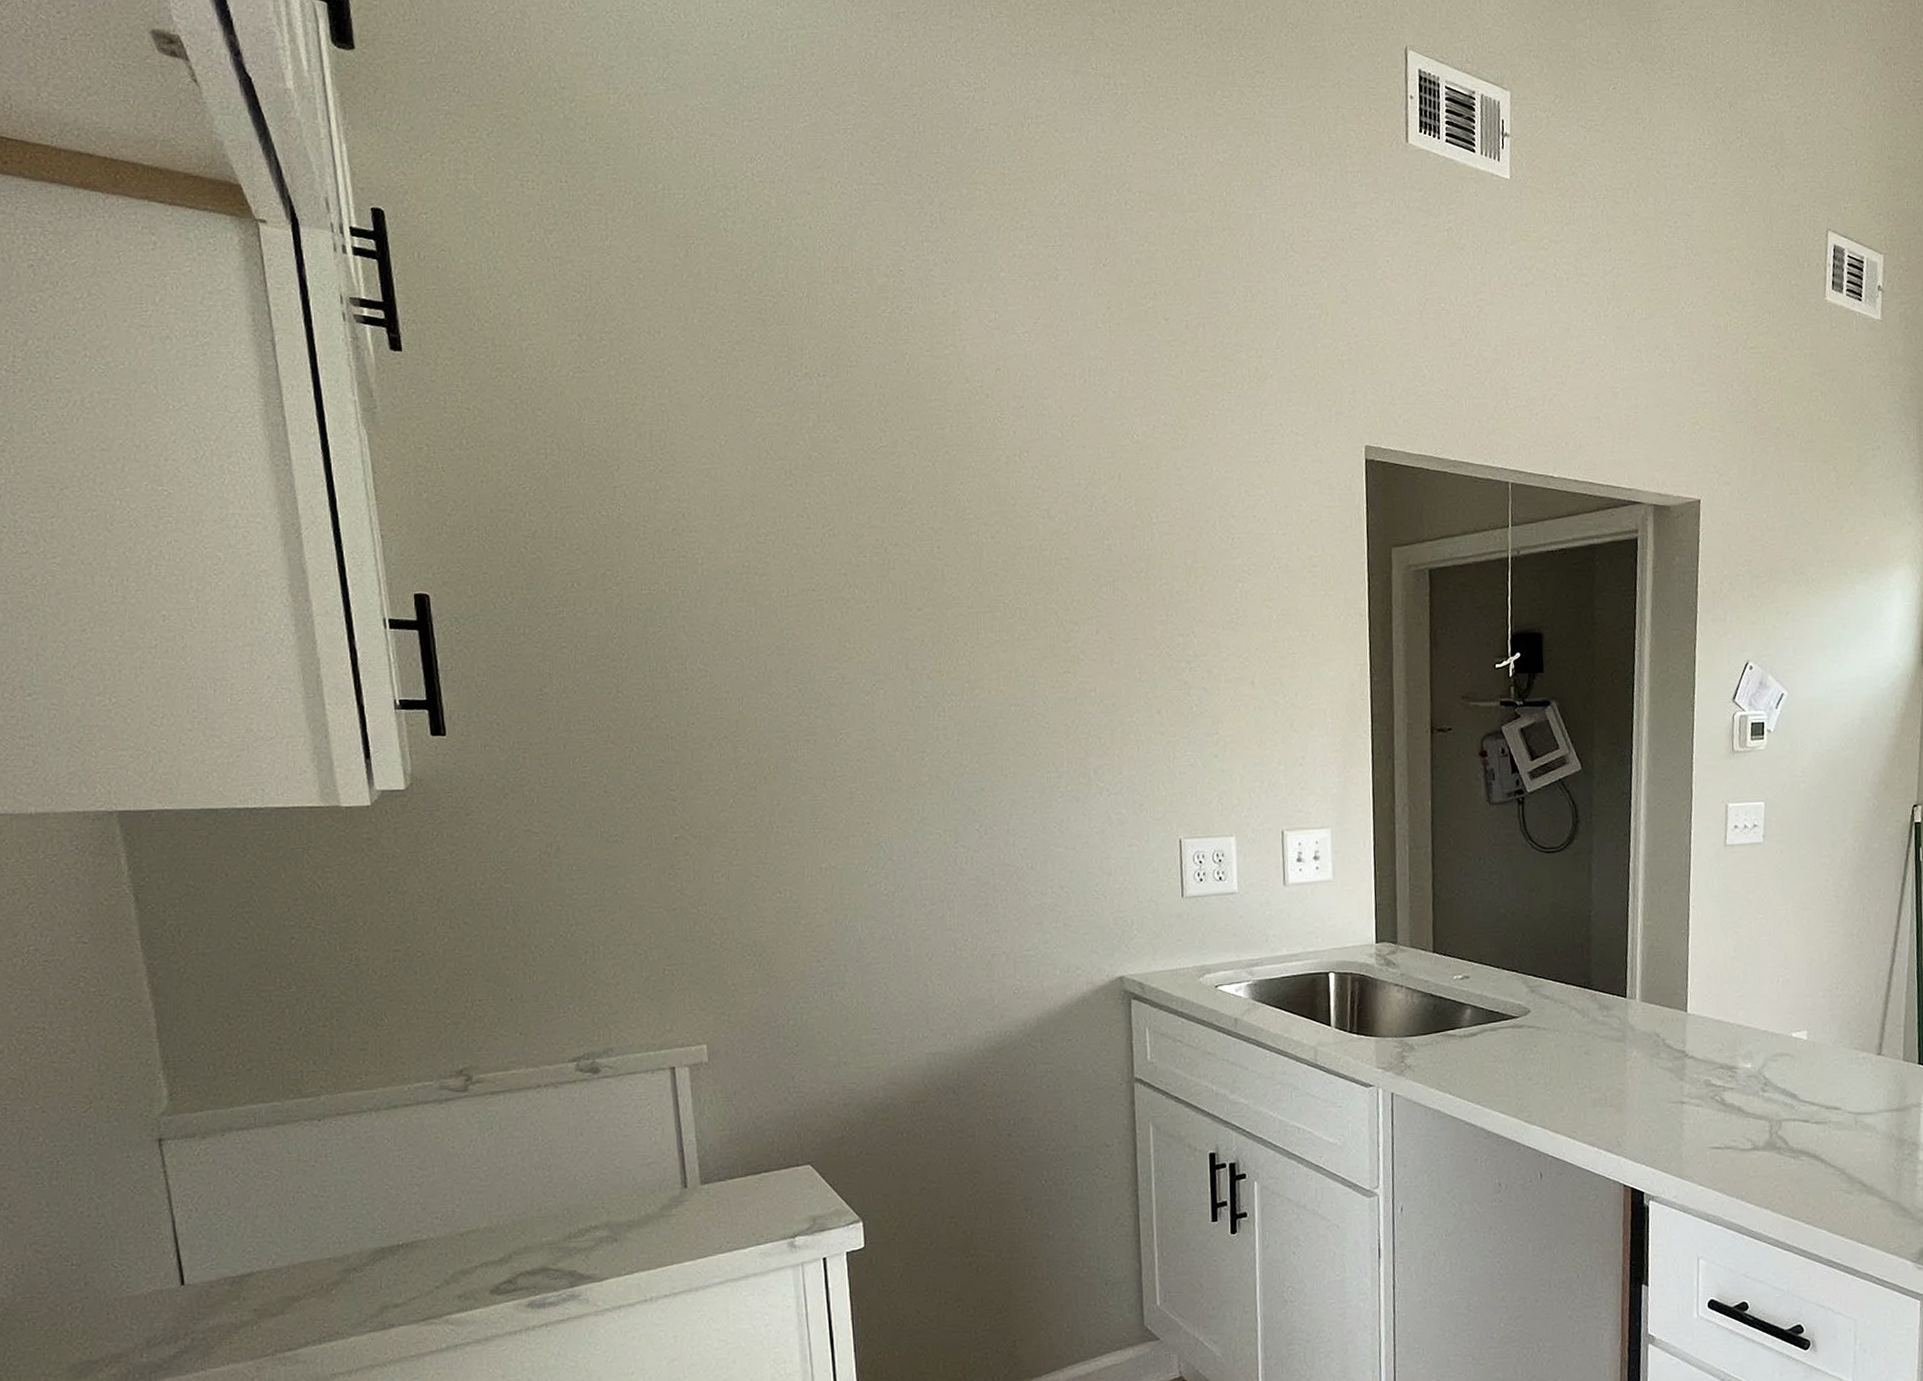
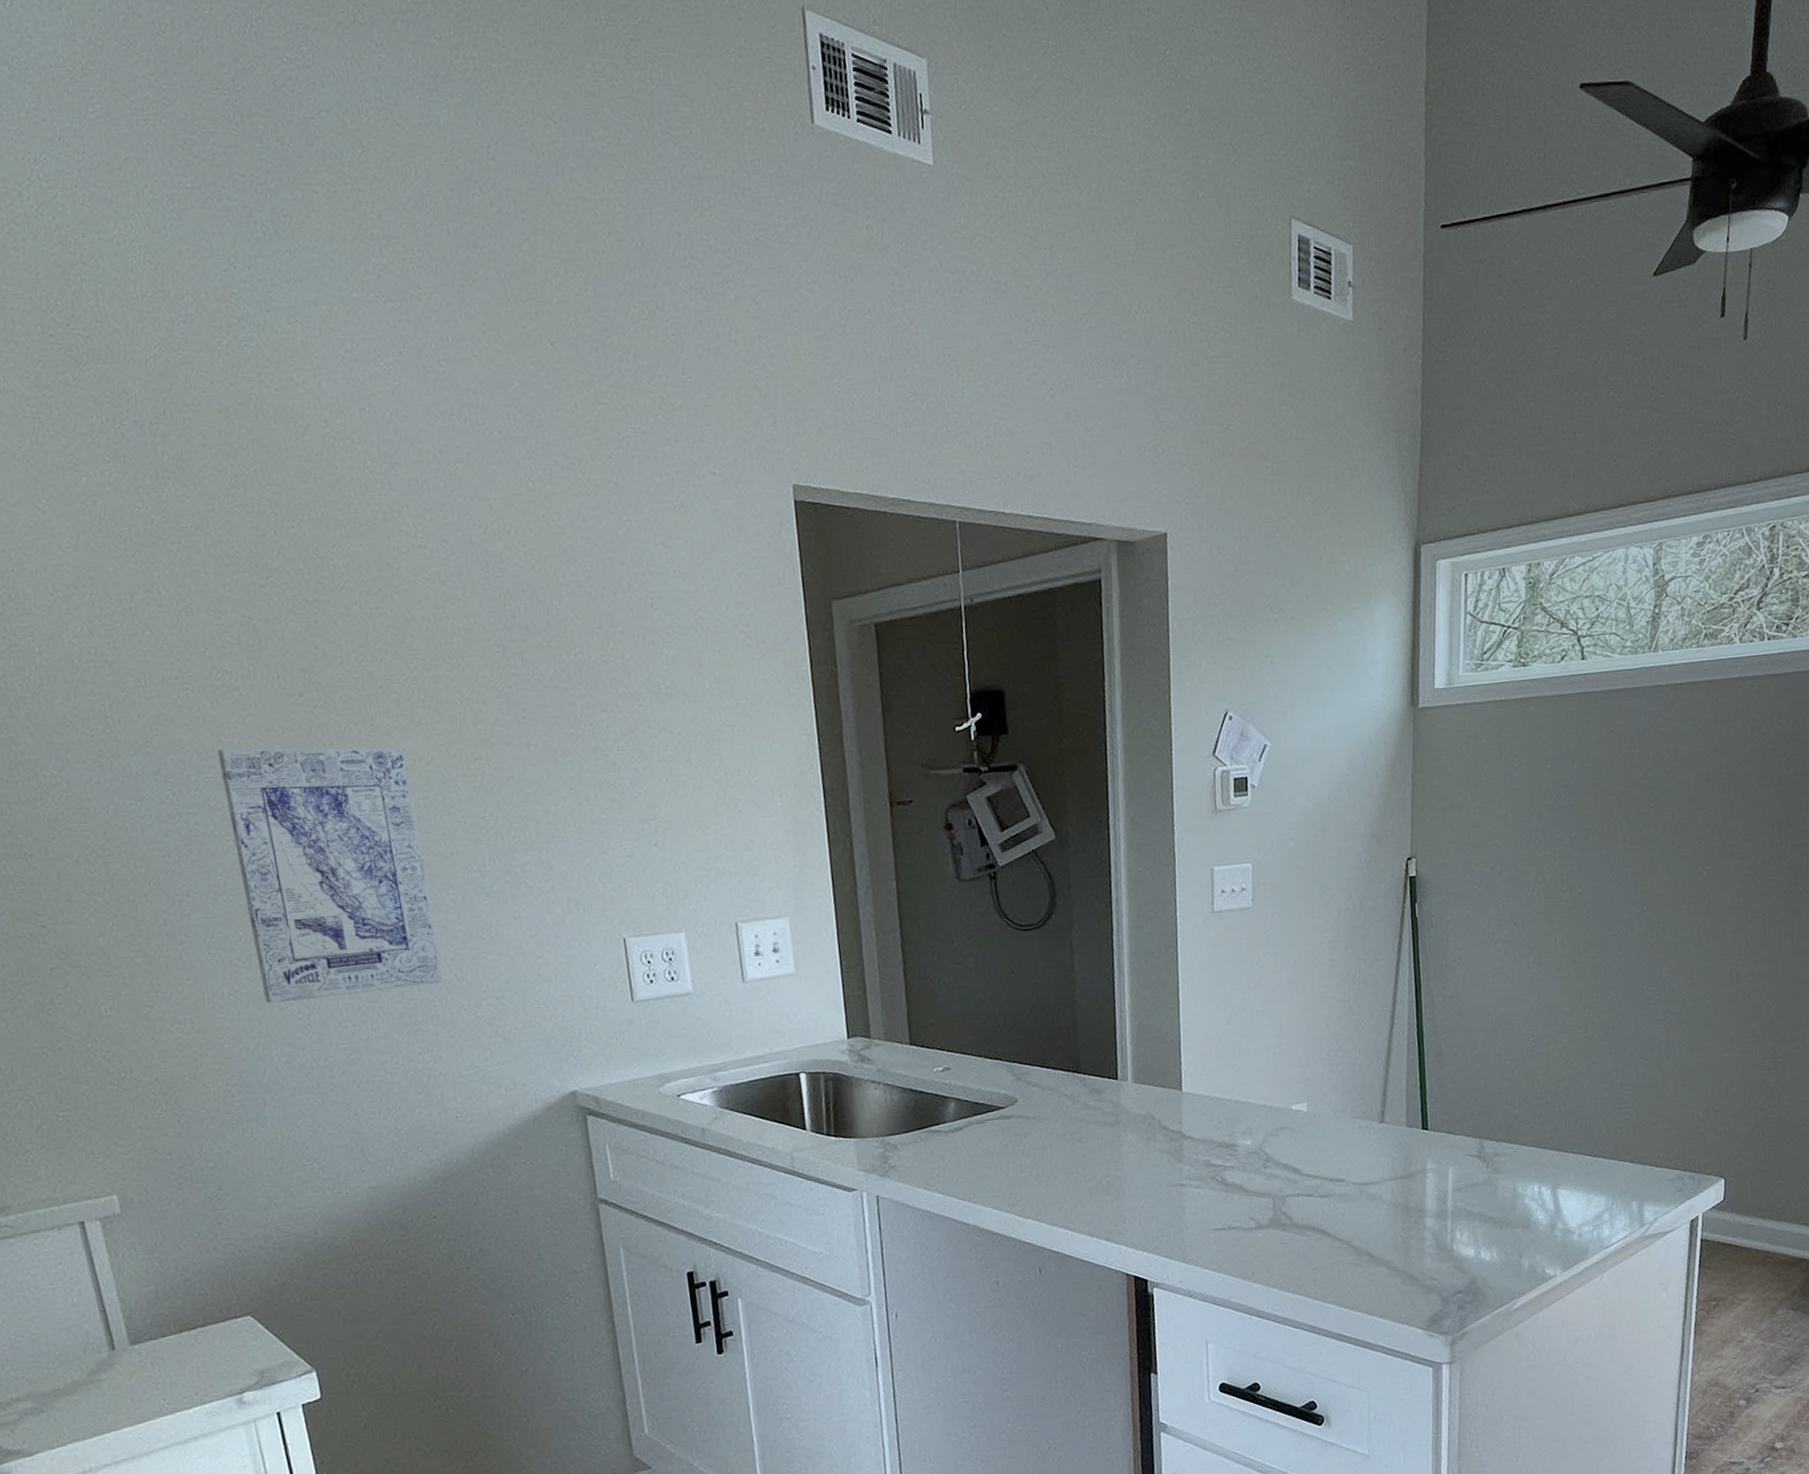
wall art: none [841,653,1014,880] -> present [217,747,442,1003]

